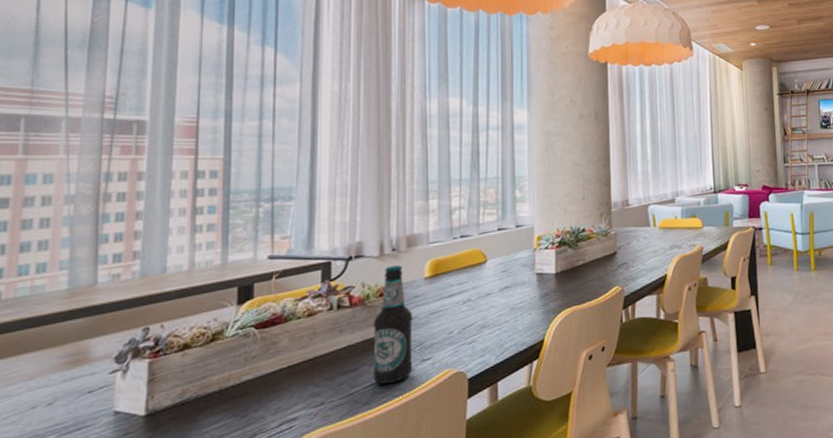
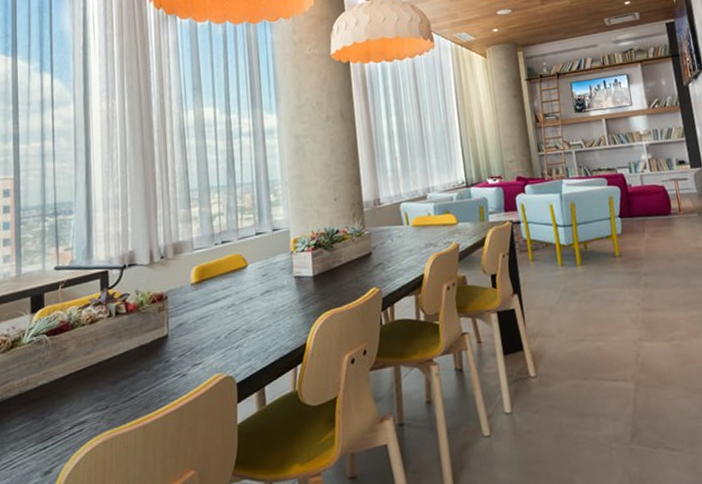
bottle: present [373,265,413,384] -> none [147,272,186,389]

